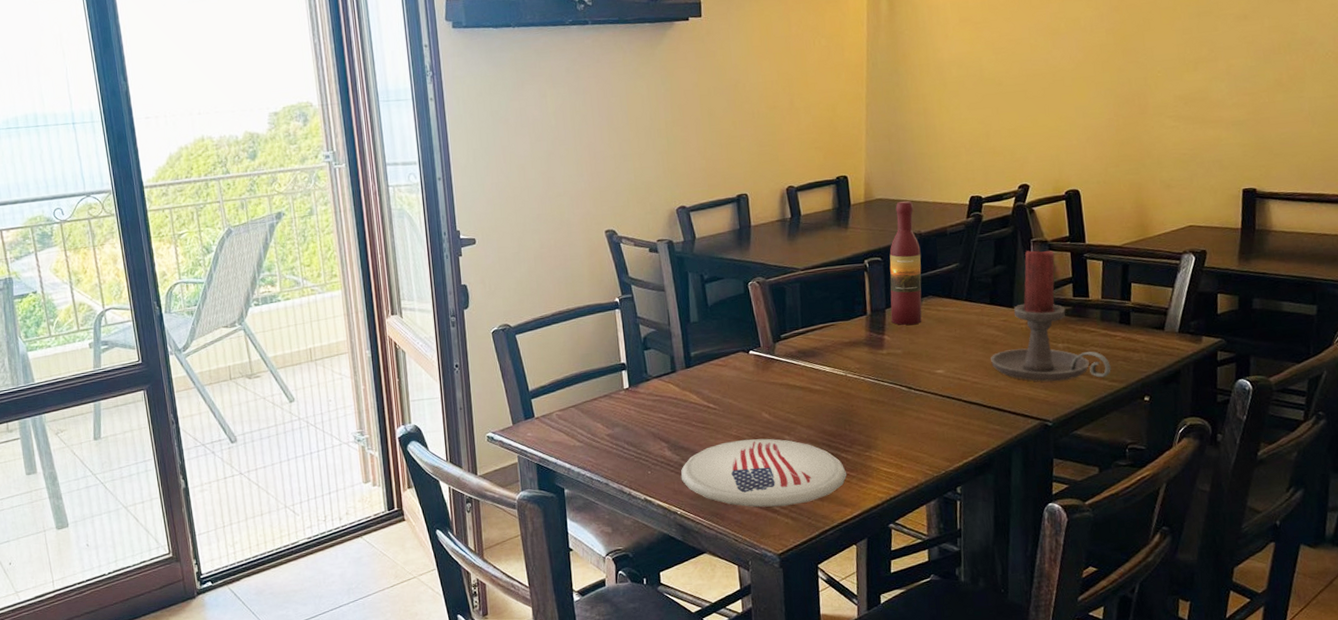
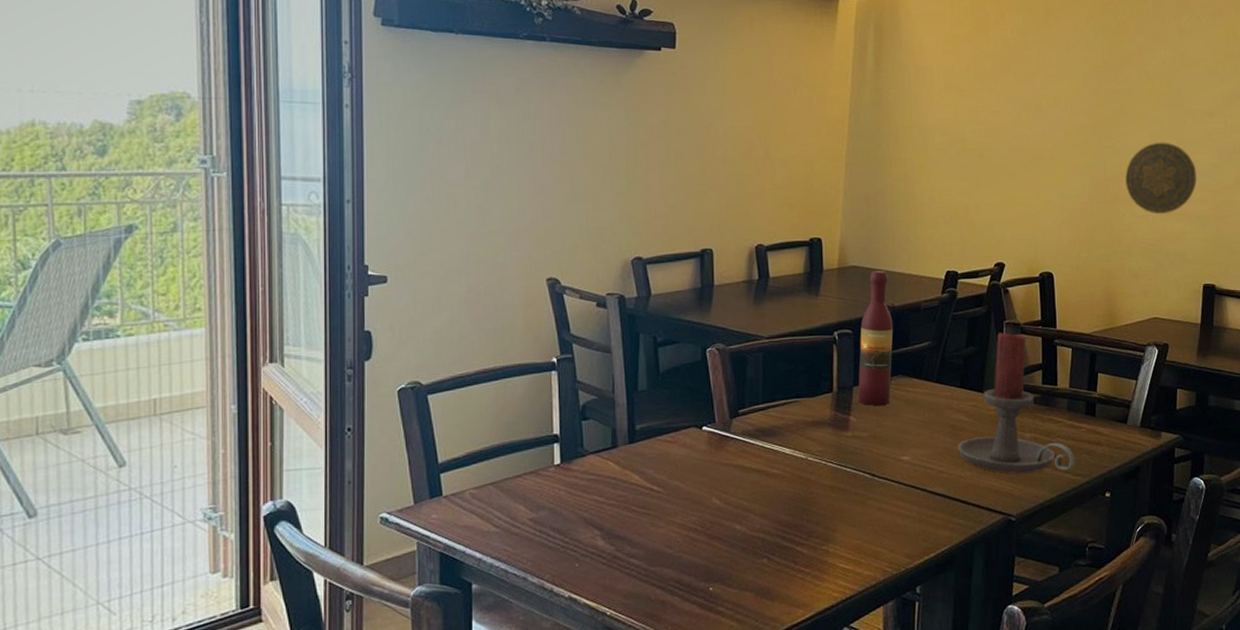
plate: present [680,438,847,508] -> none [613,528,802,608]
decorative plate: none [1152,50,1232,124] -> present [1125,142,1197,214]

